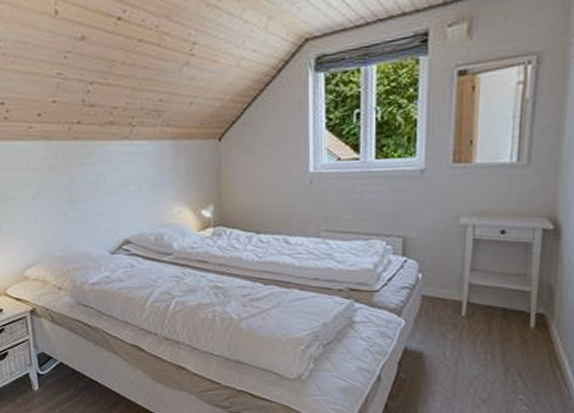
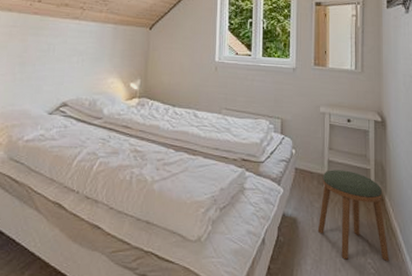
stool: none [451,294,551,397] -> present [317,169,390,261]

